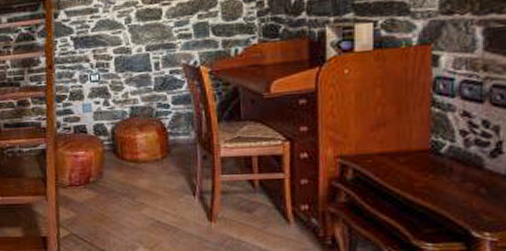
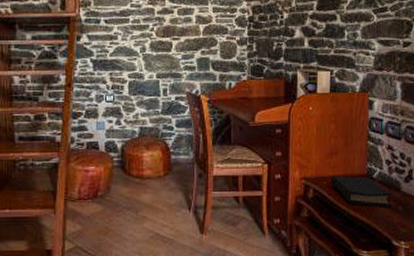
hardback book: none [377,152,470,190] -> present [330,175,392,207]

